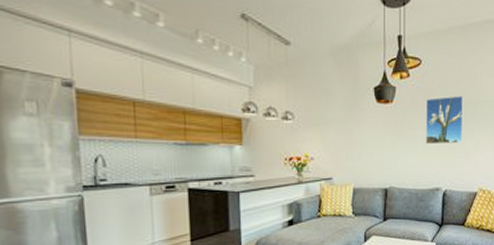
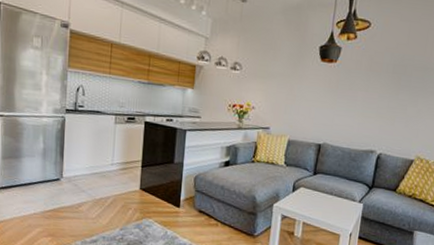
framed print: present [425,96,464,145] -> none [365,60,411,109]

